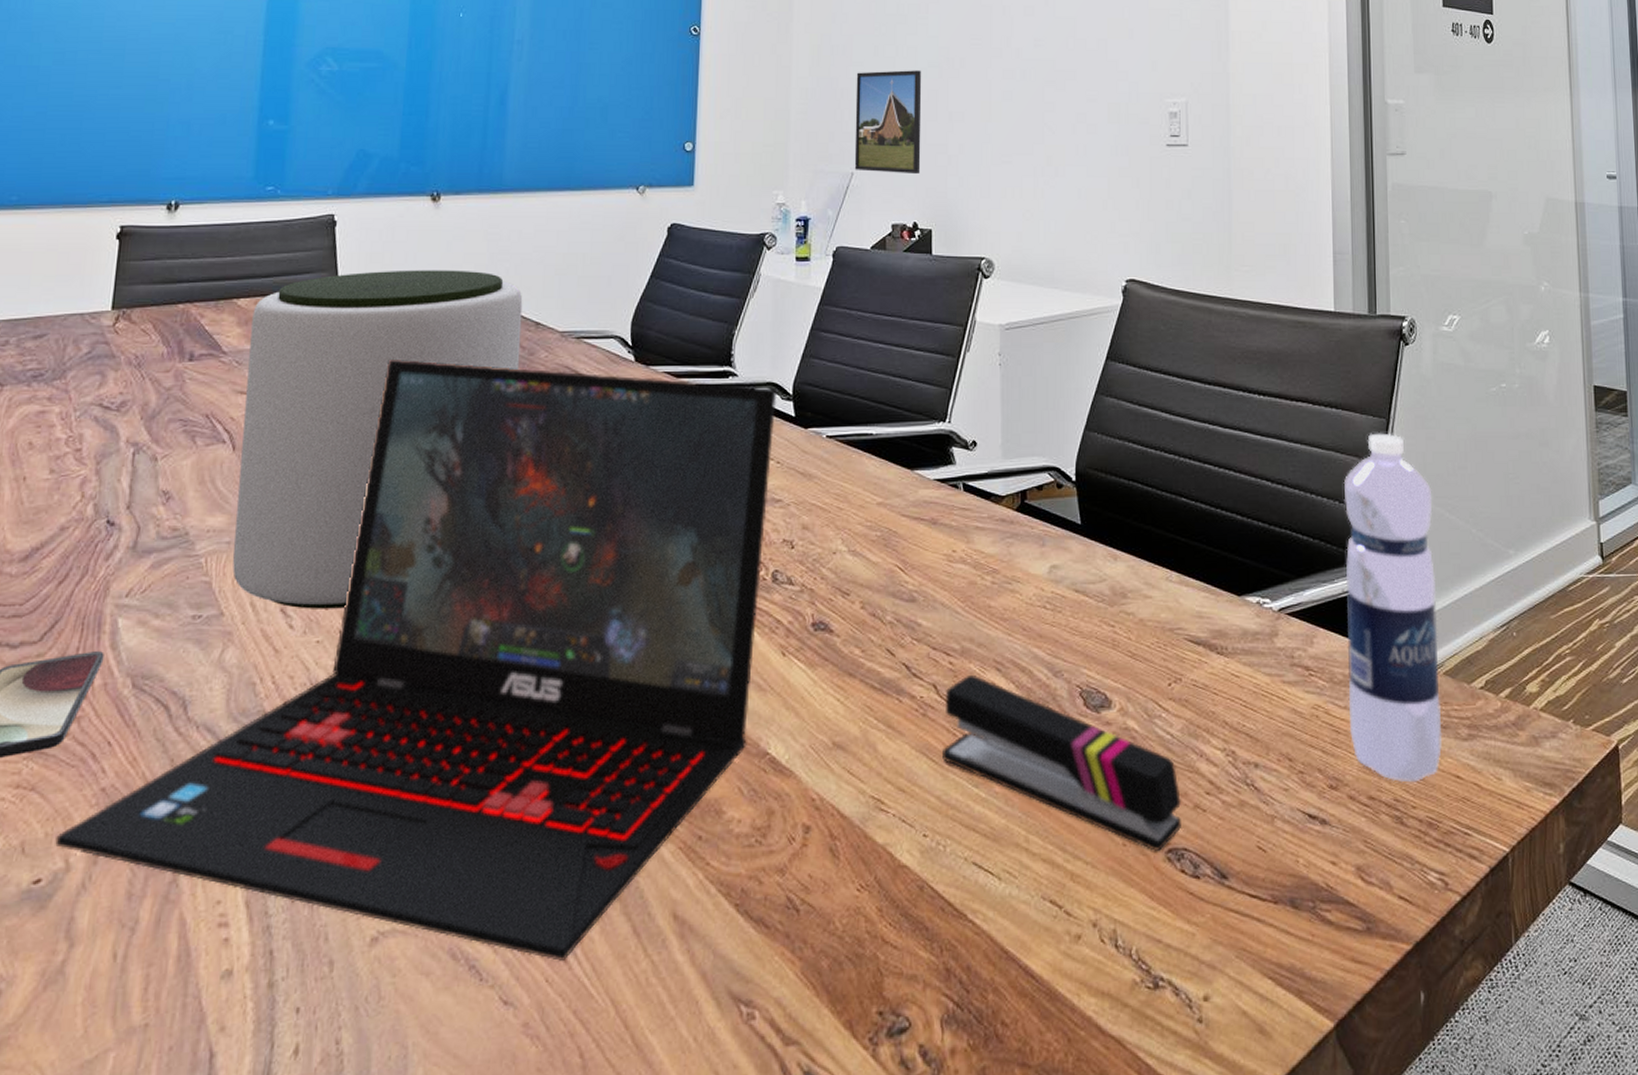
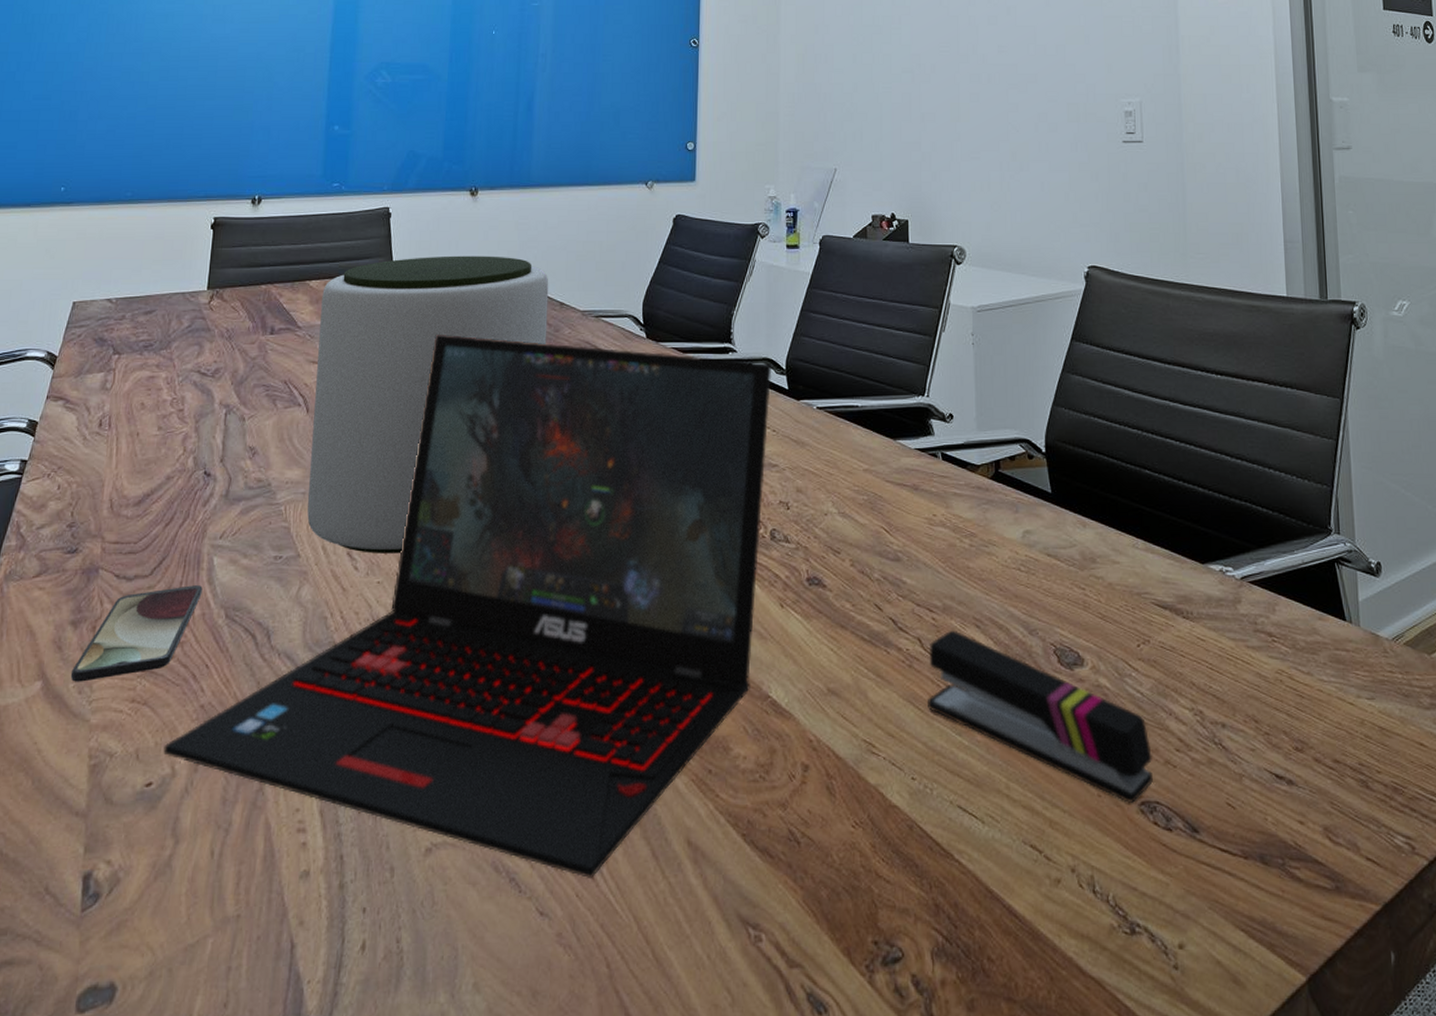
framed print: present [854,70,922,175] -> none [837,76,897,170]
water bottle: present [1343,433,1443,783] -> none [1300,412,1405,748]

